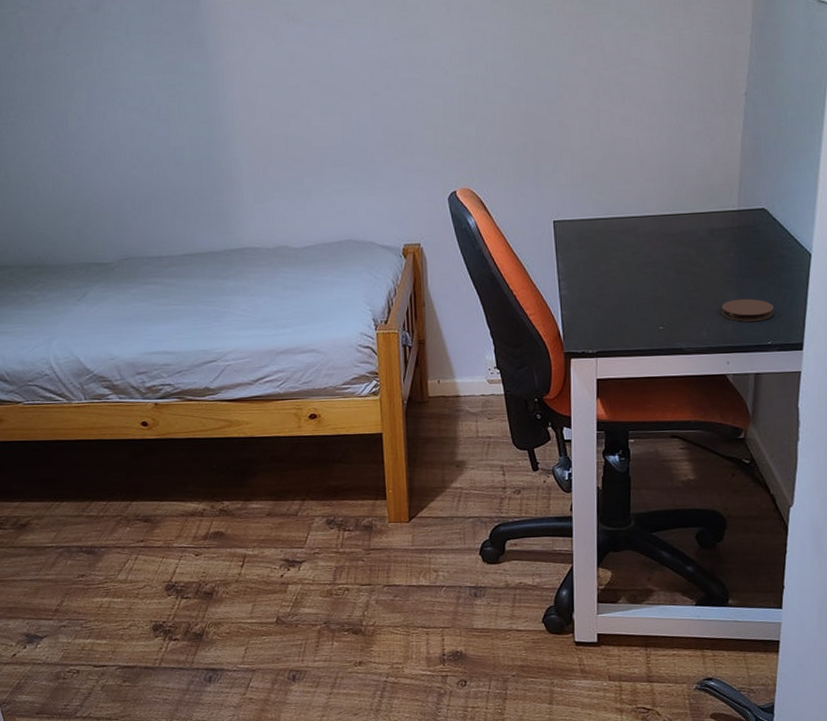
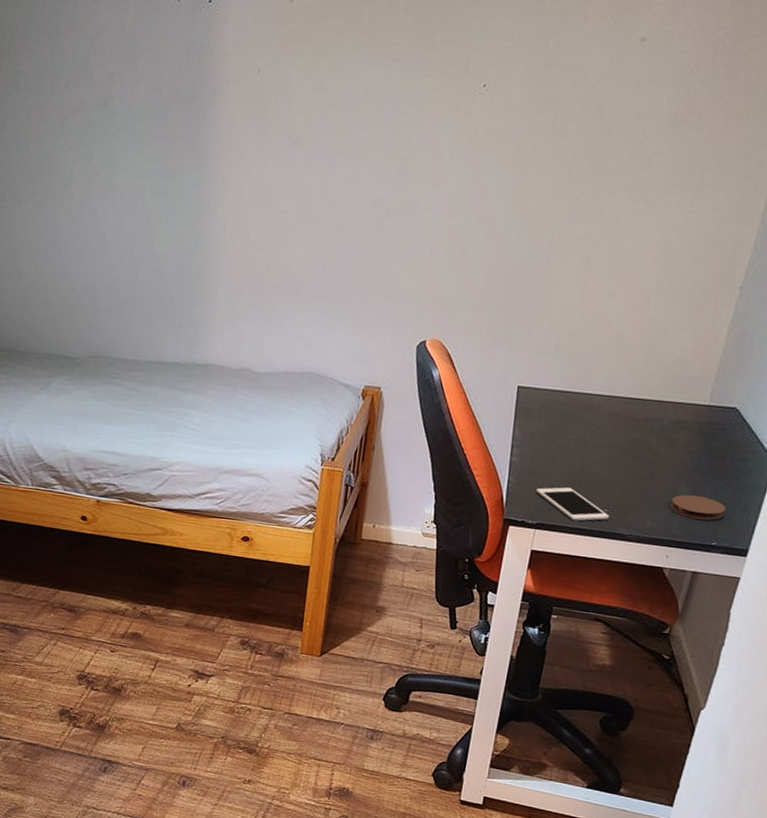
cell phone: none [591,312,665,343] -> present [536,487,609,521]

